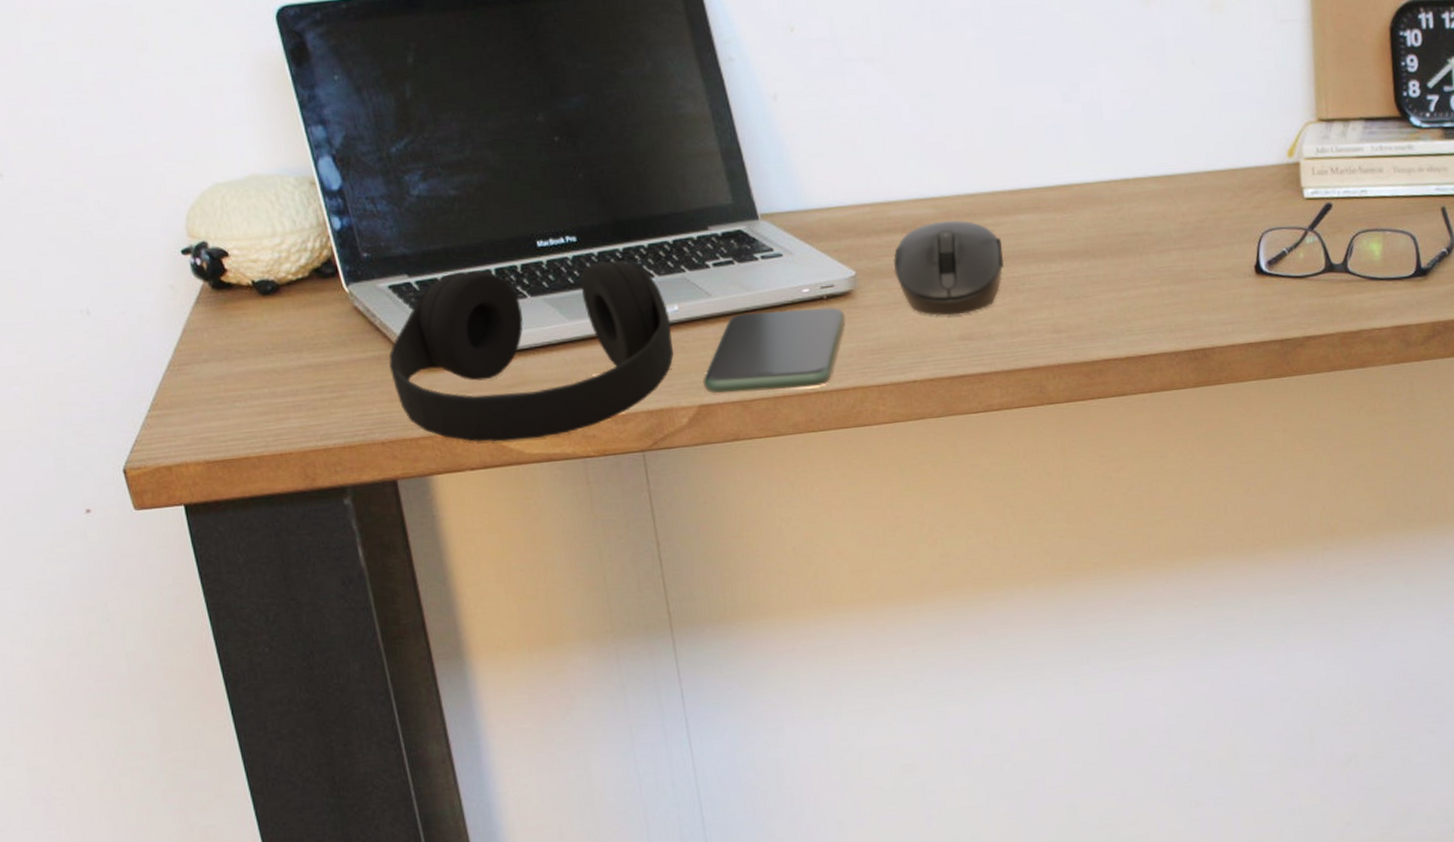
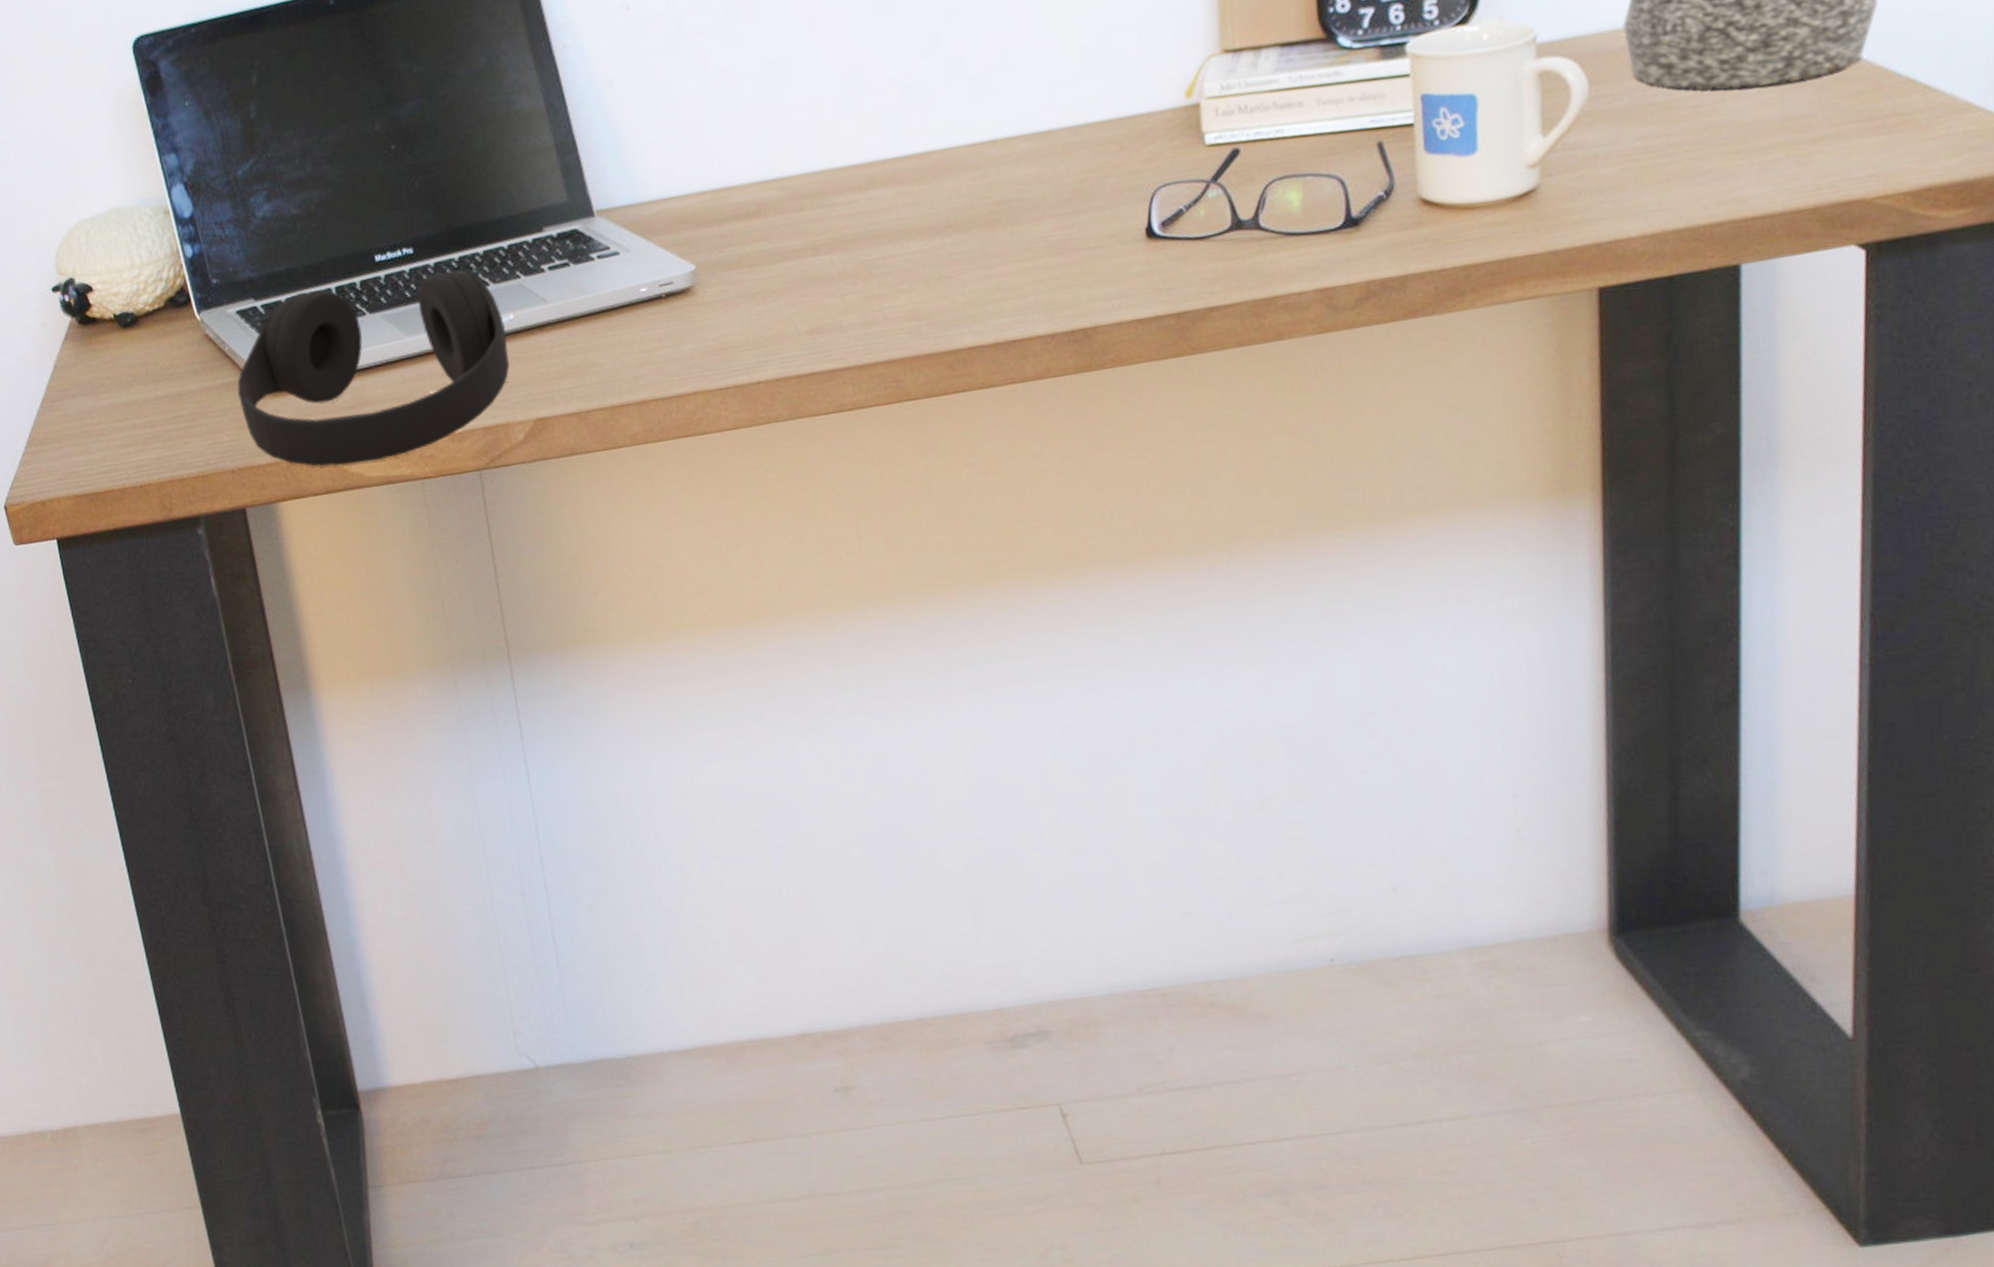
smartphone: present [702,307,845,394] -> none [538,306,685,406]
computer mouse: present [893,220,1004,315] -> none [736,201,857,309]

